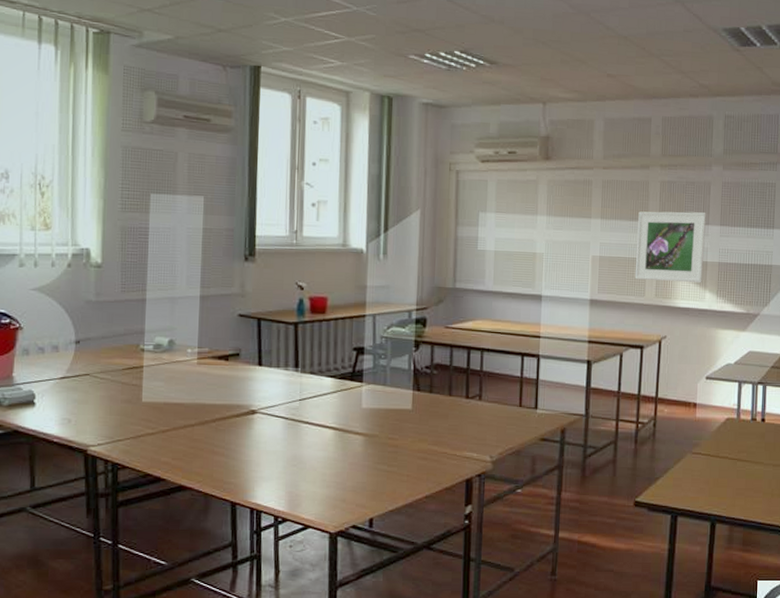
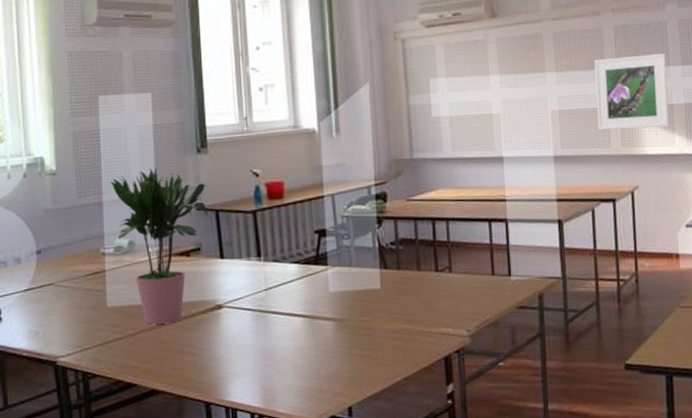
potted plant: none [155,270,252,423] -> present [110,168,208,324]

